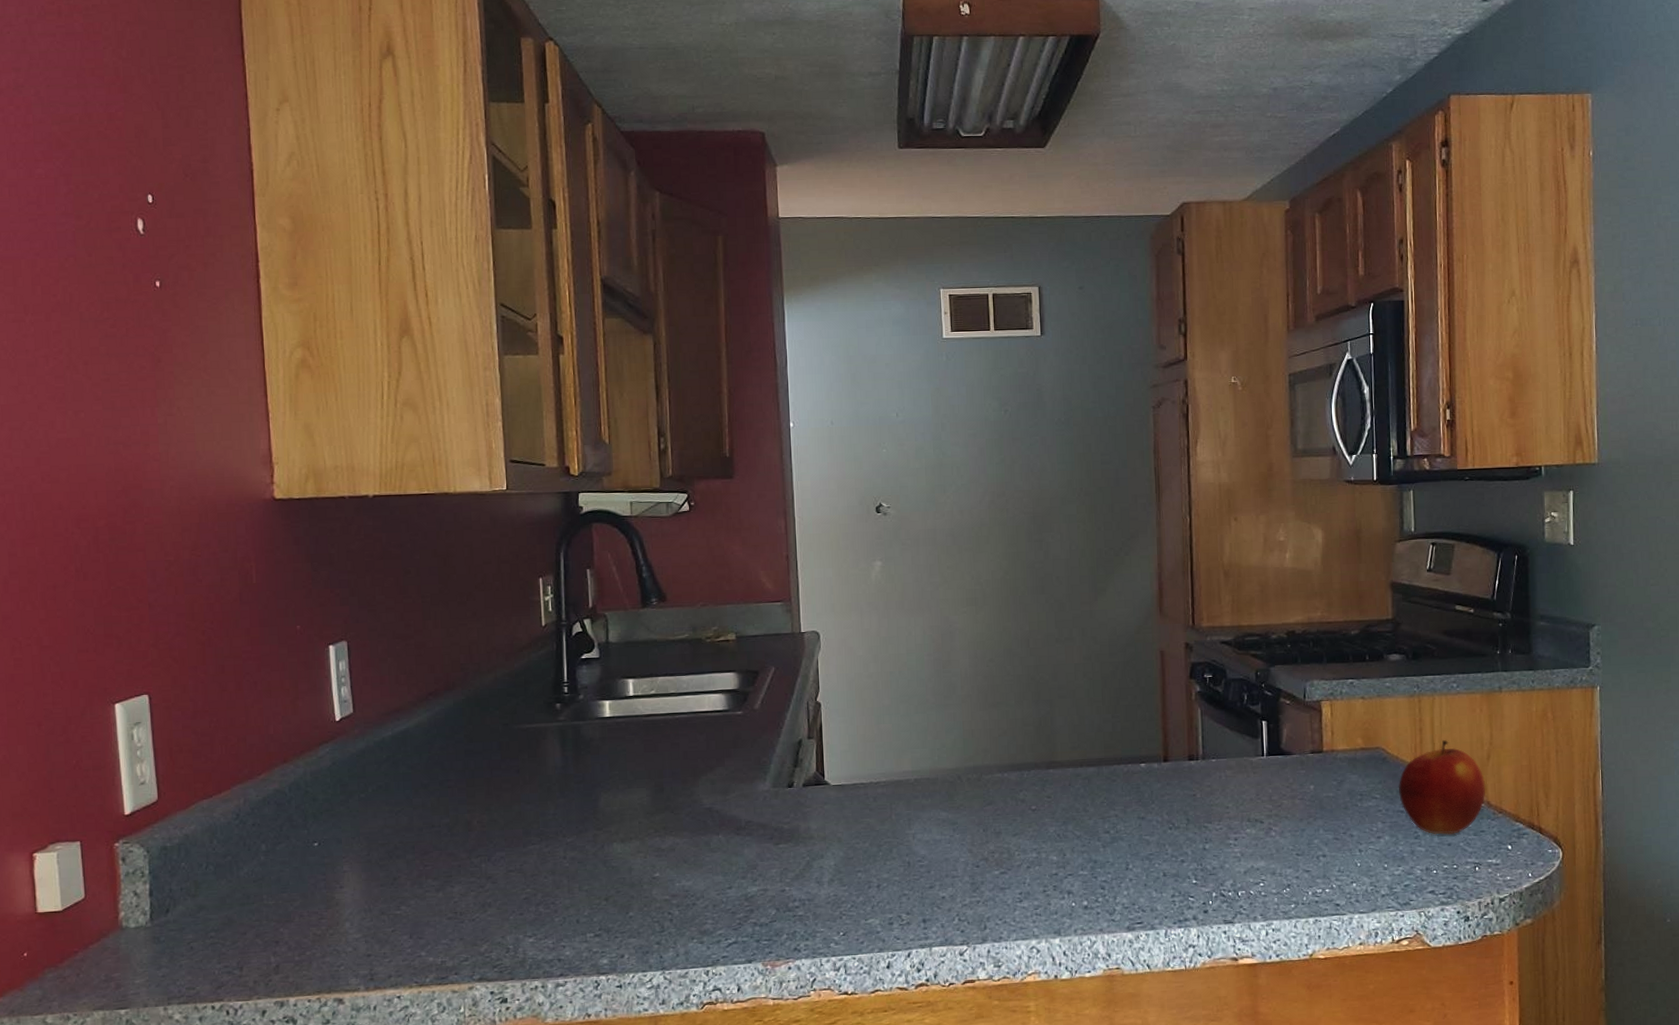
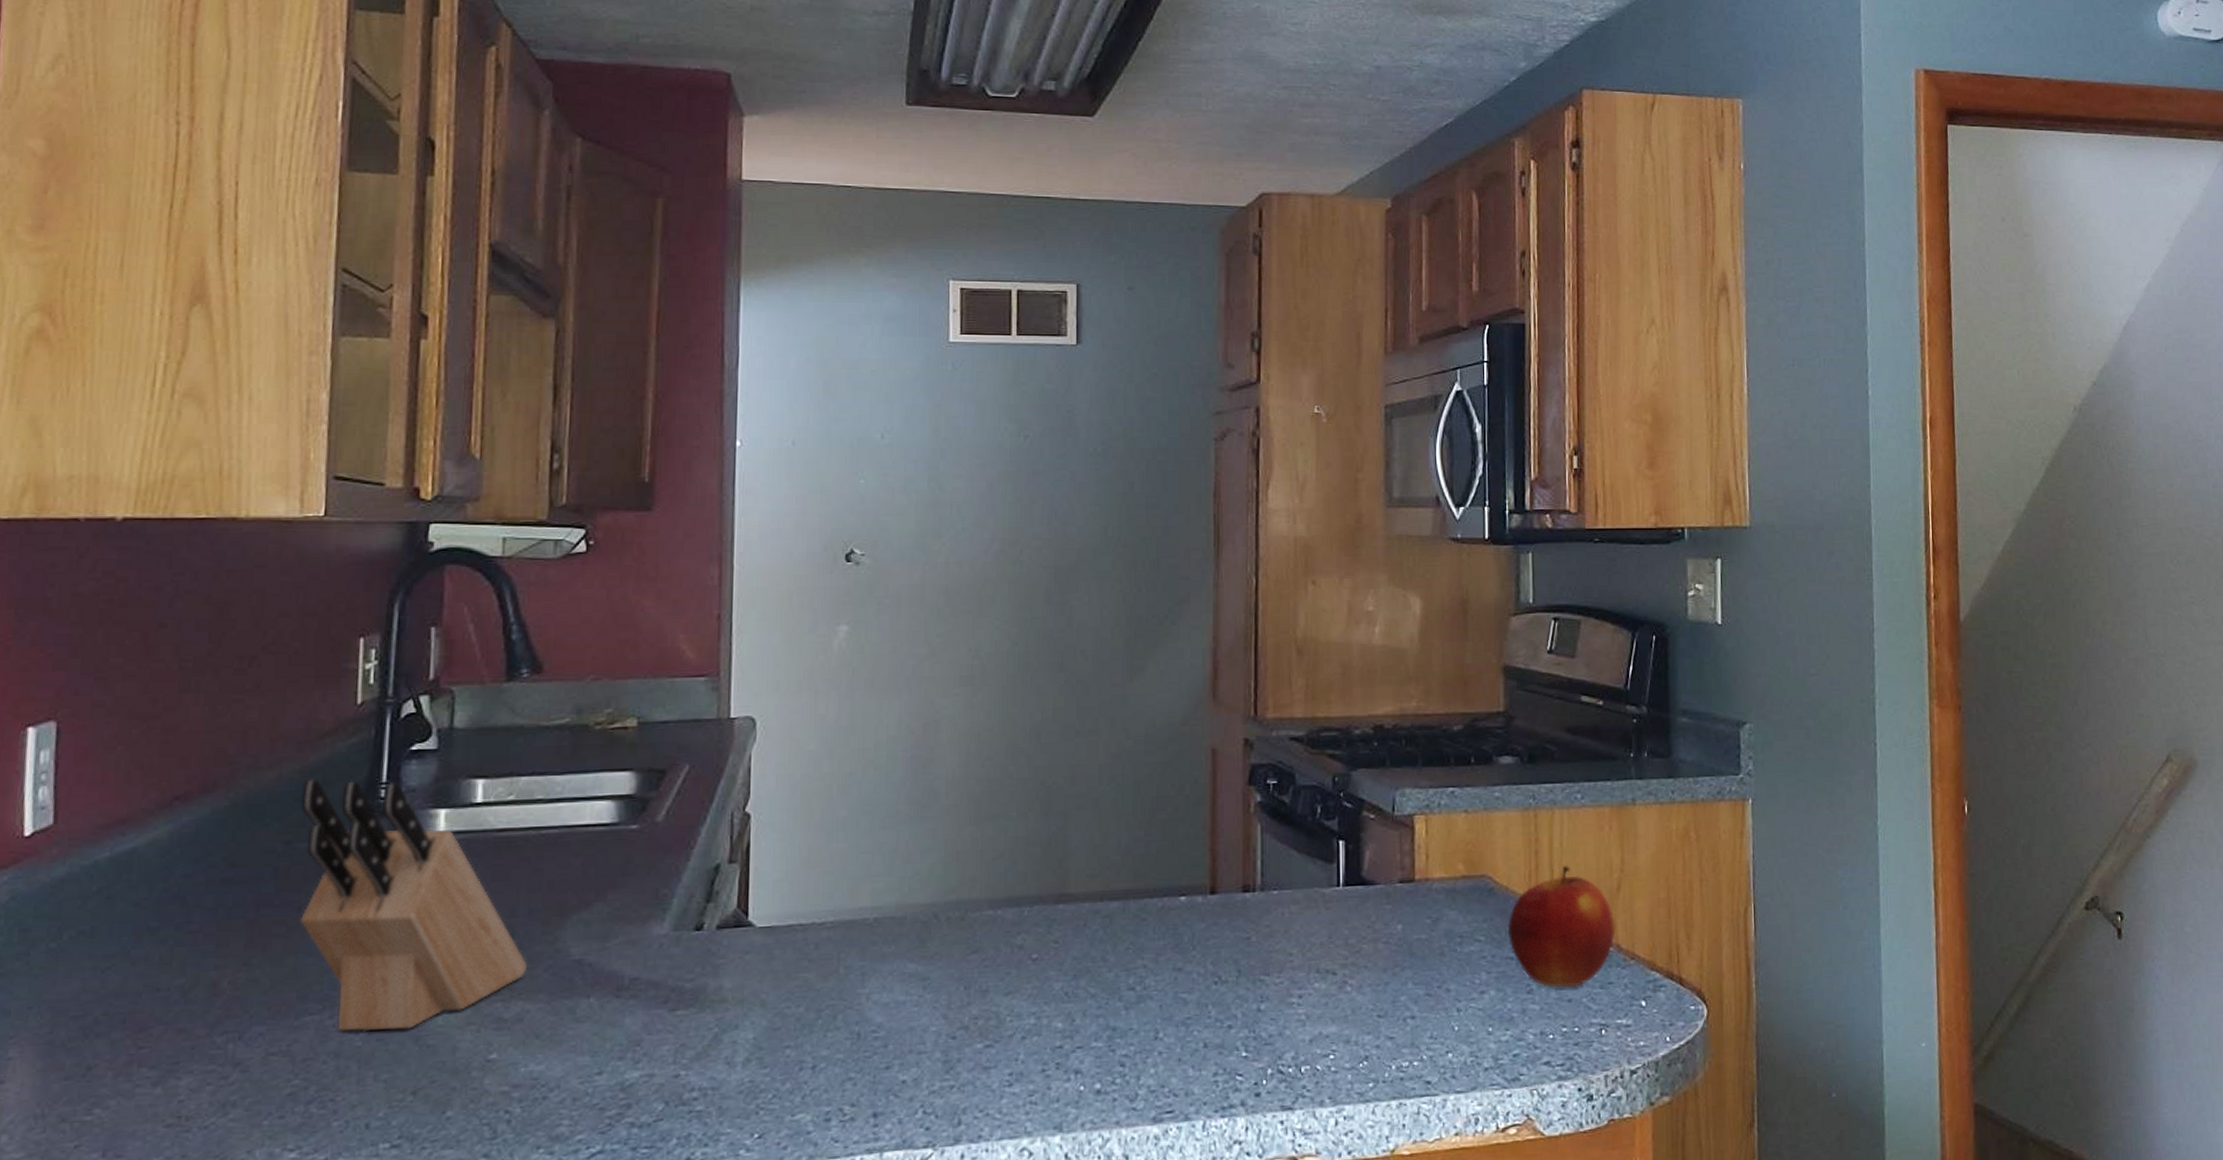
knife block: none [511,680,675,857] -> present [300,779,528,1032]

